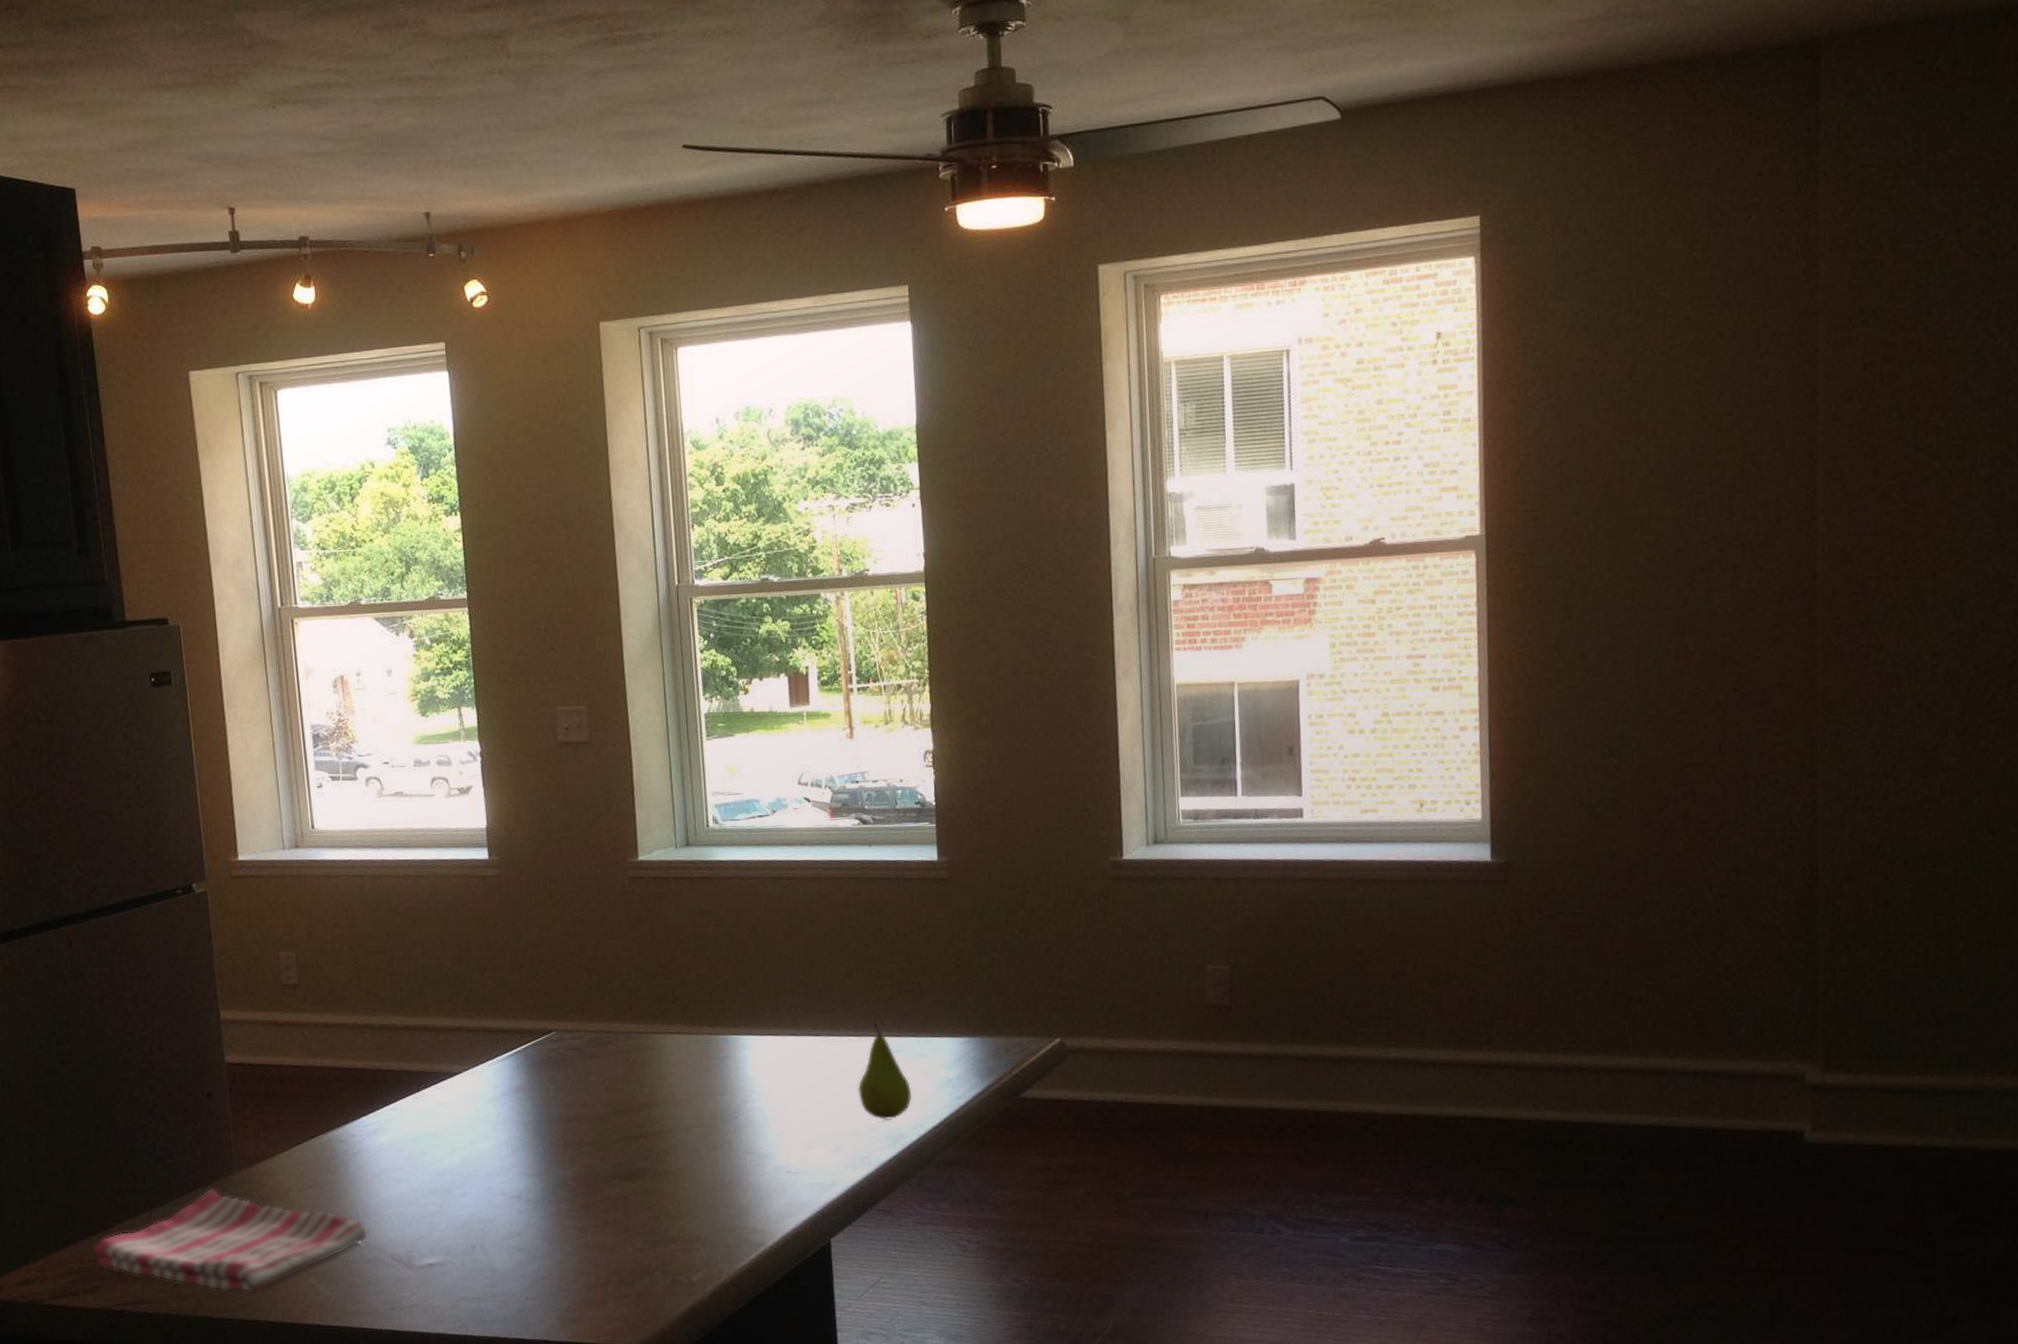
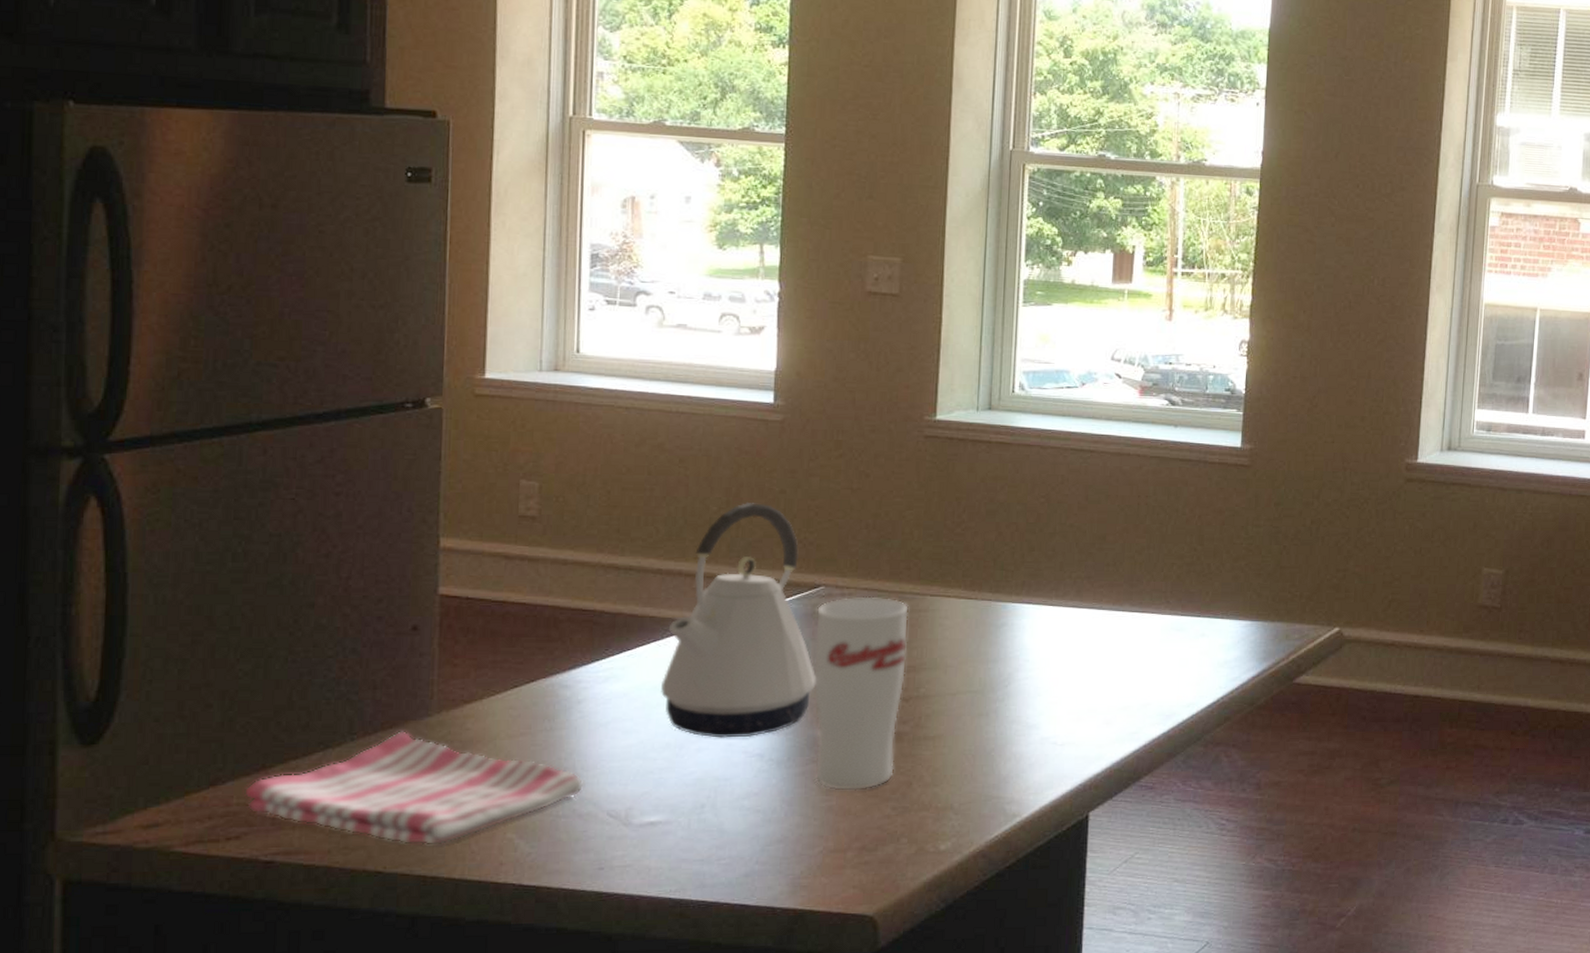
kettle: none [422,956,560,1182] -> present [661,503,817,738]
cup: none [551,1037,641,1228] -> present [813,596,909,791]
fruit: present [857,1022,913,1120] -> none [1134,600,1189,697]

